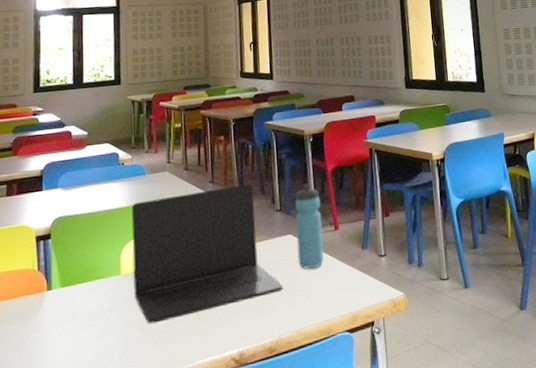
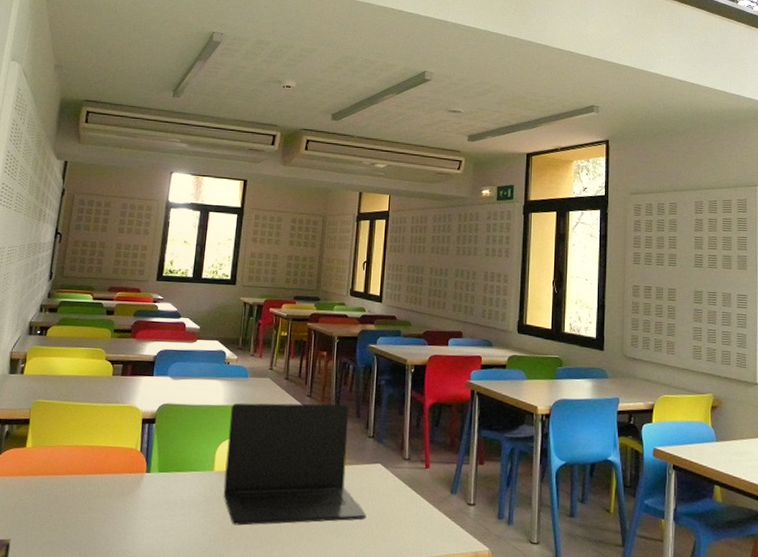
water bottle: present [295,183,324,269] -> none [384,414,415,503]

